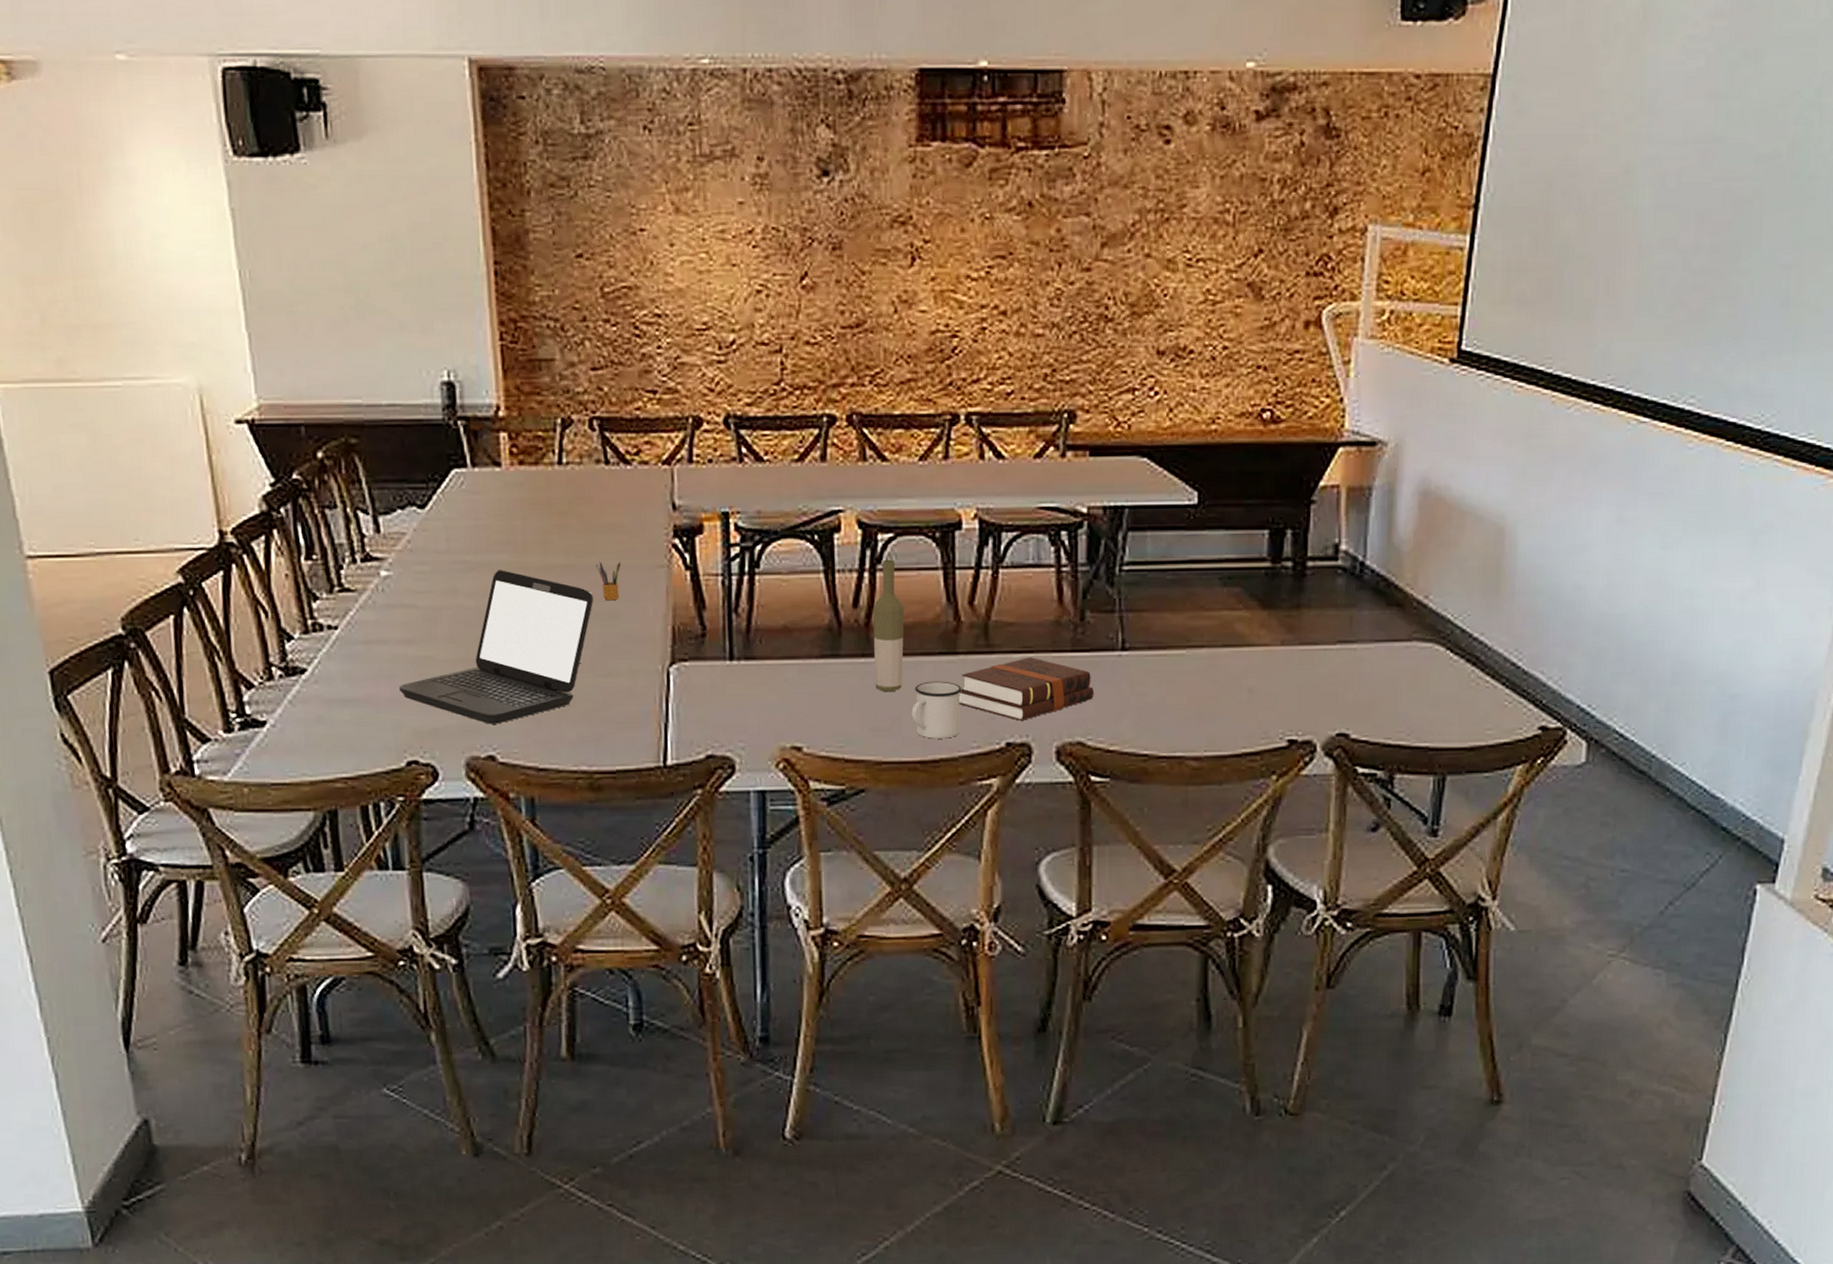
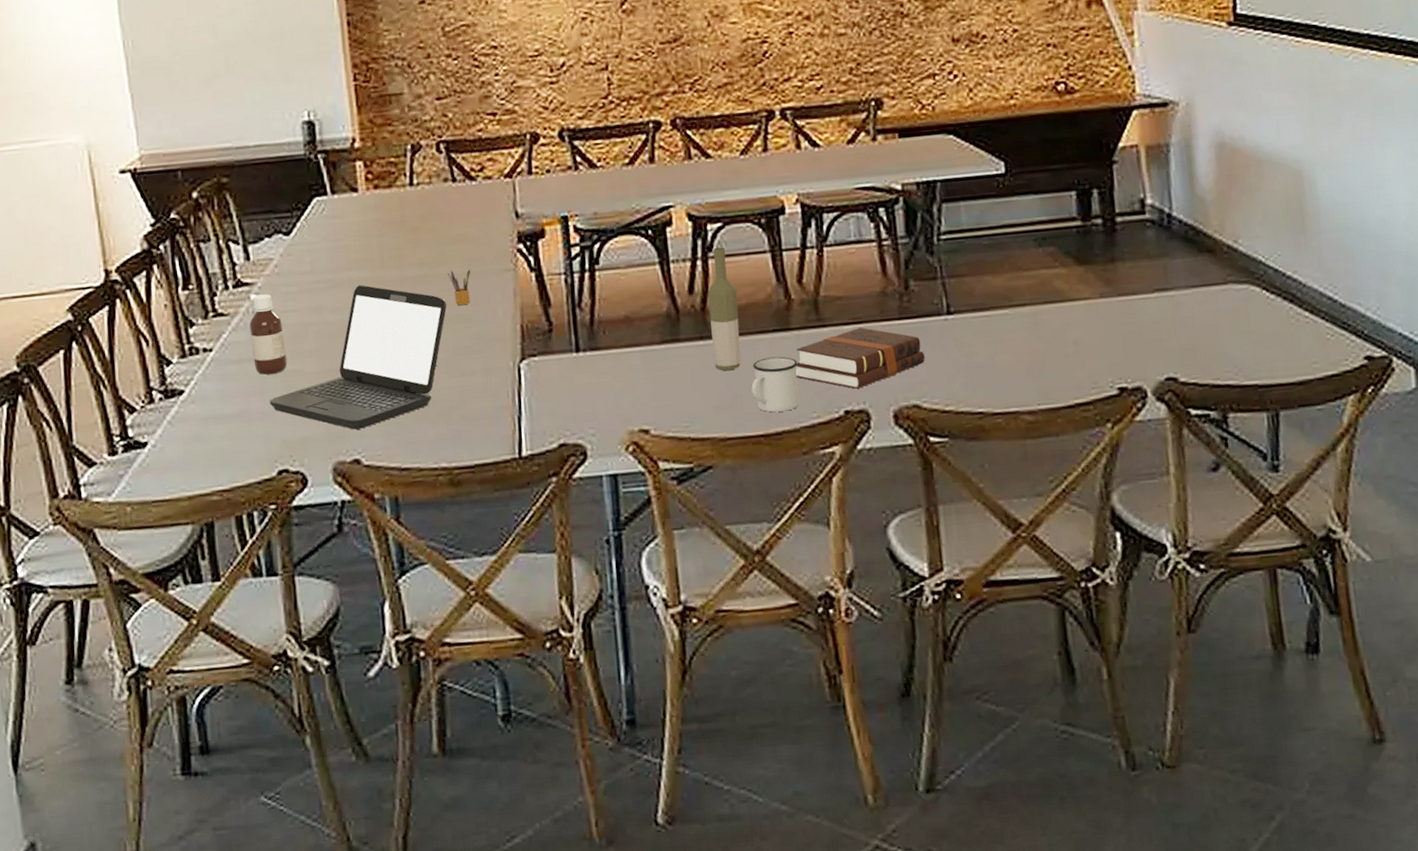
bottle: none [379,571,419,658] -> present [249,294,288,375]

